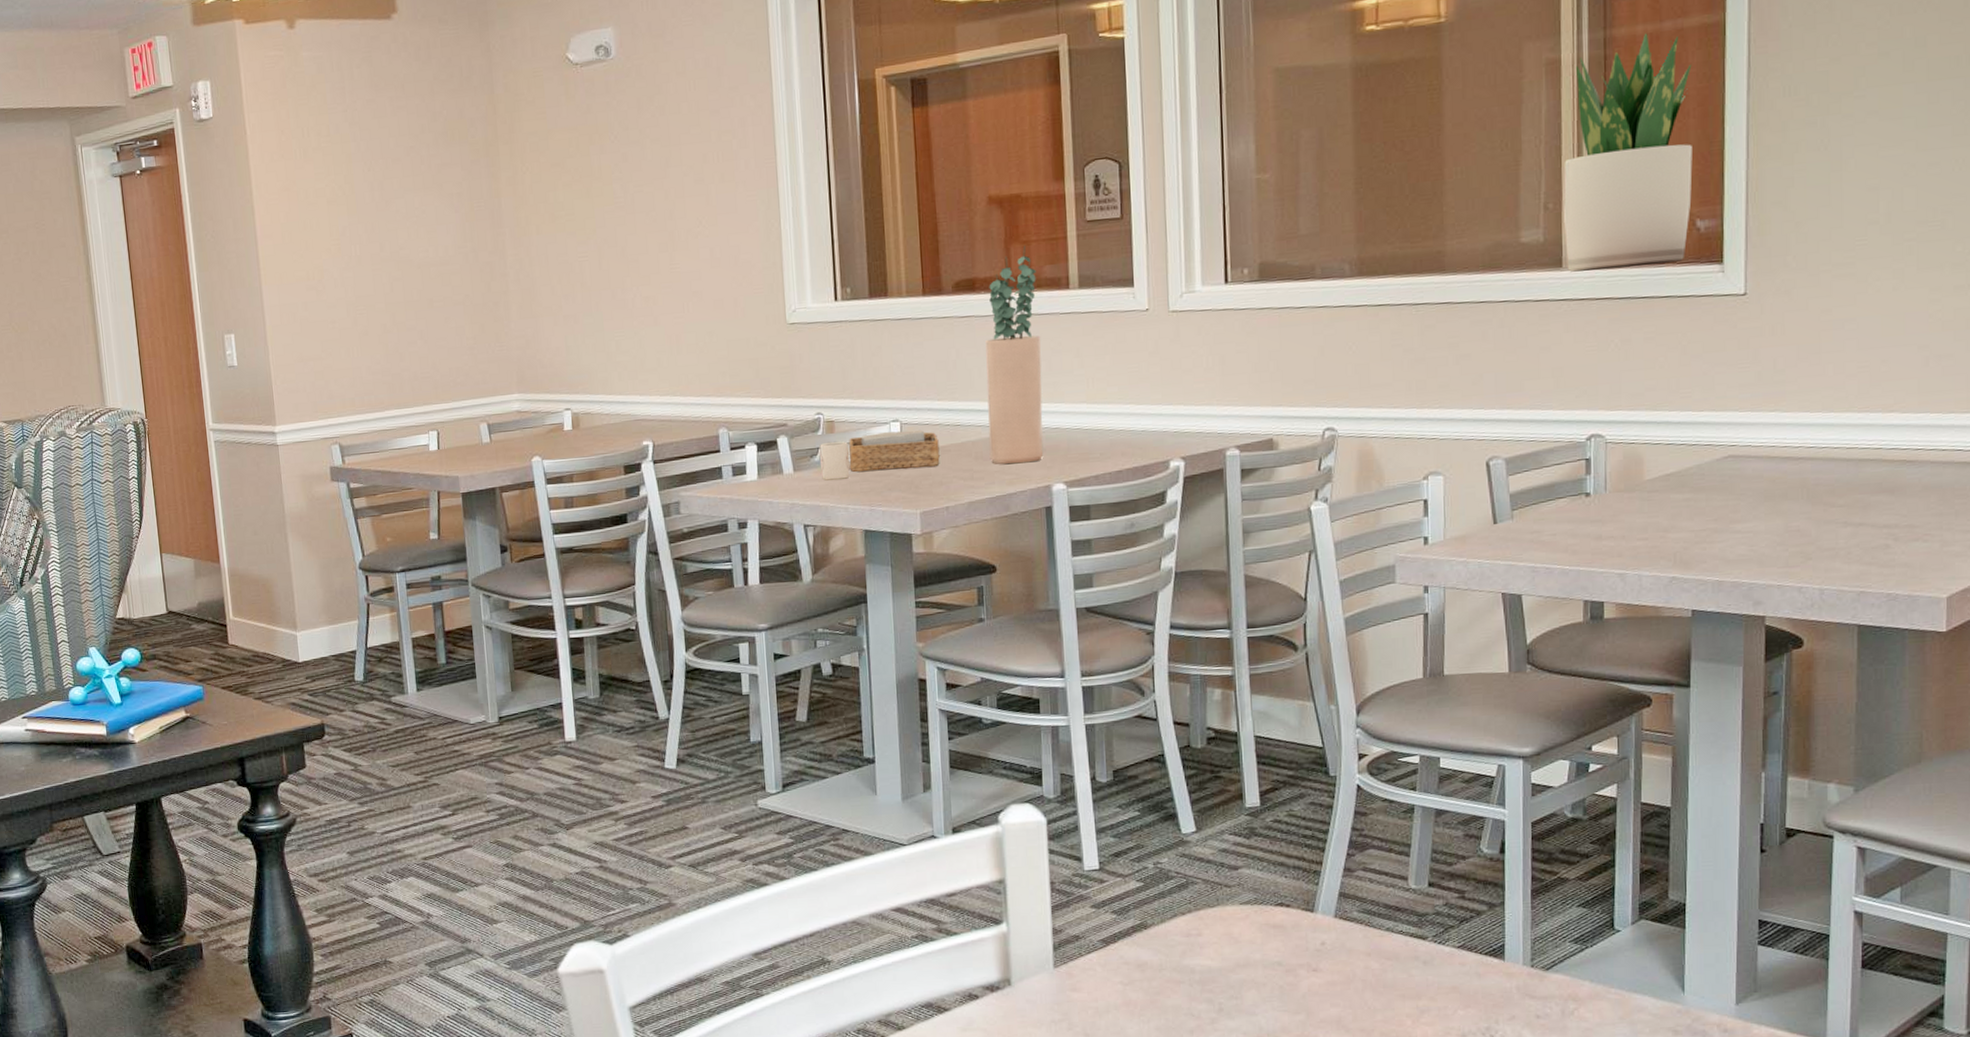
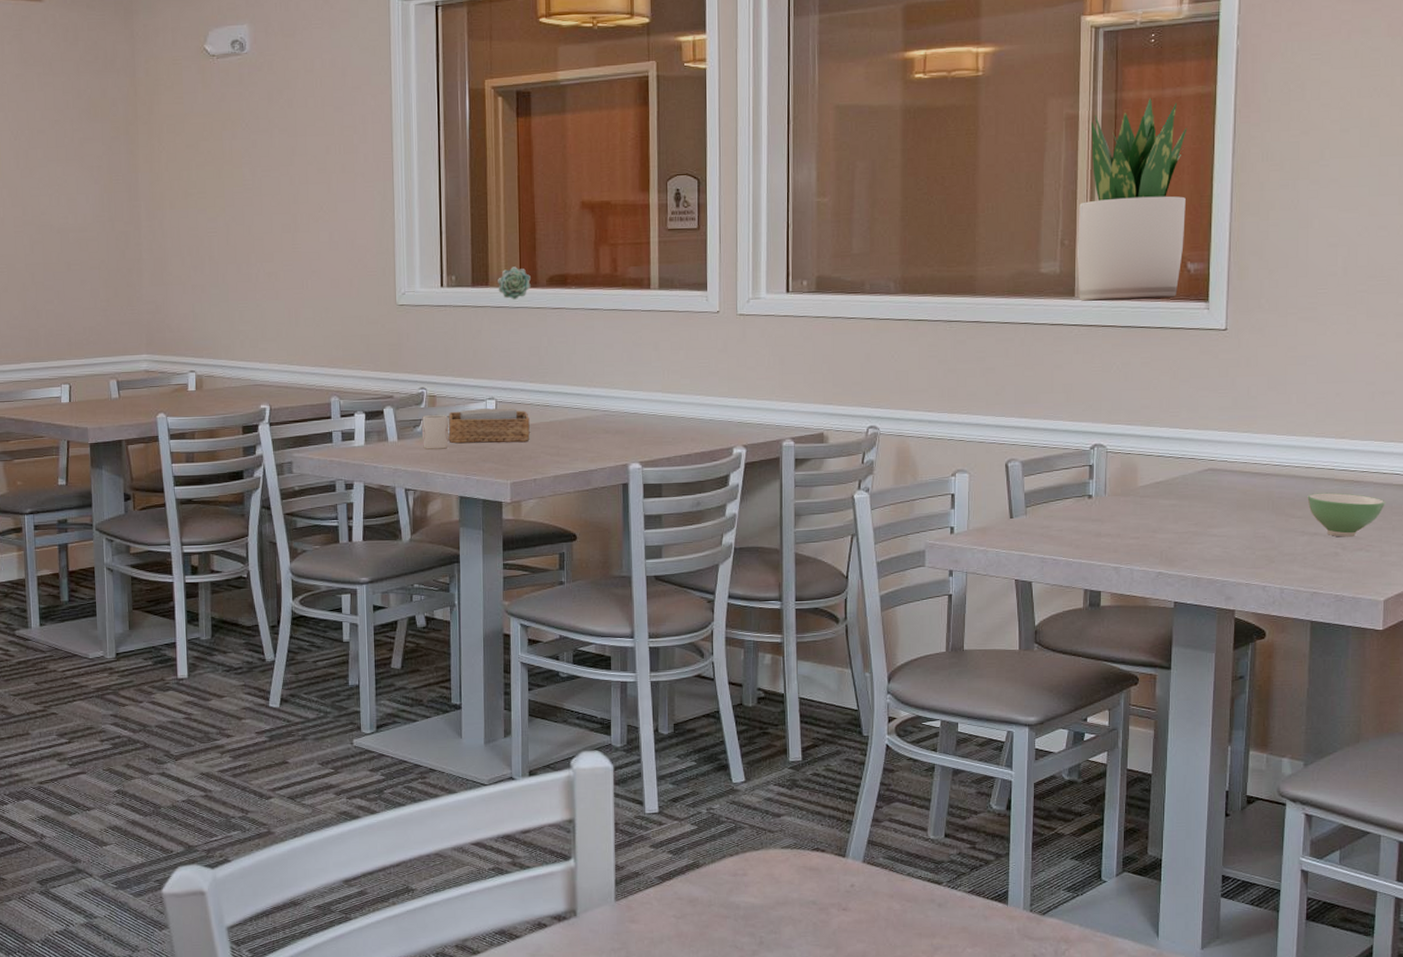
succulent plant: none [898,273,935,311] -> present [498,267,531,300]
vase: present [985,245,1044,465] -> none [574,247,624,444]
bowl: none [1850,475,1947,527] -> present [1307,492,1387,537]

